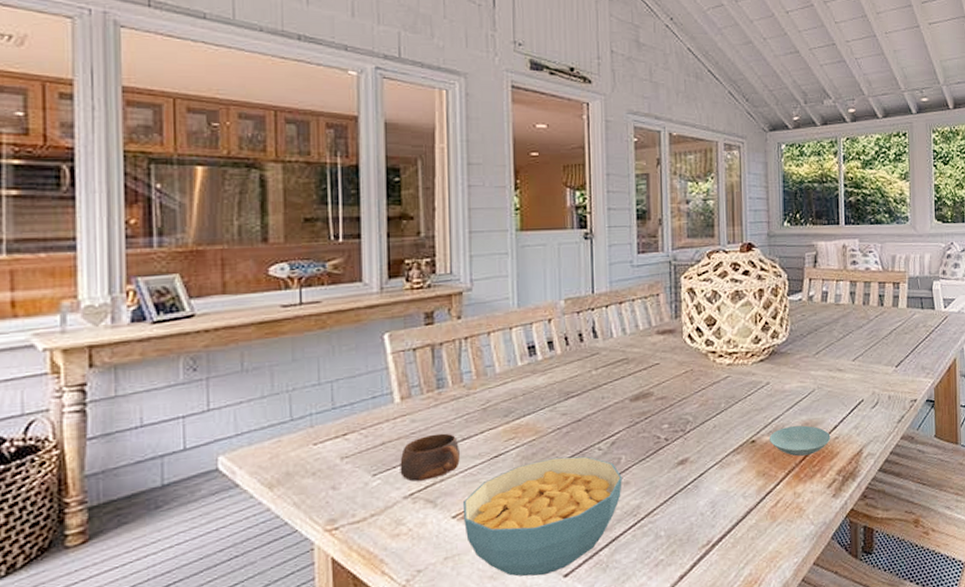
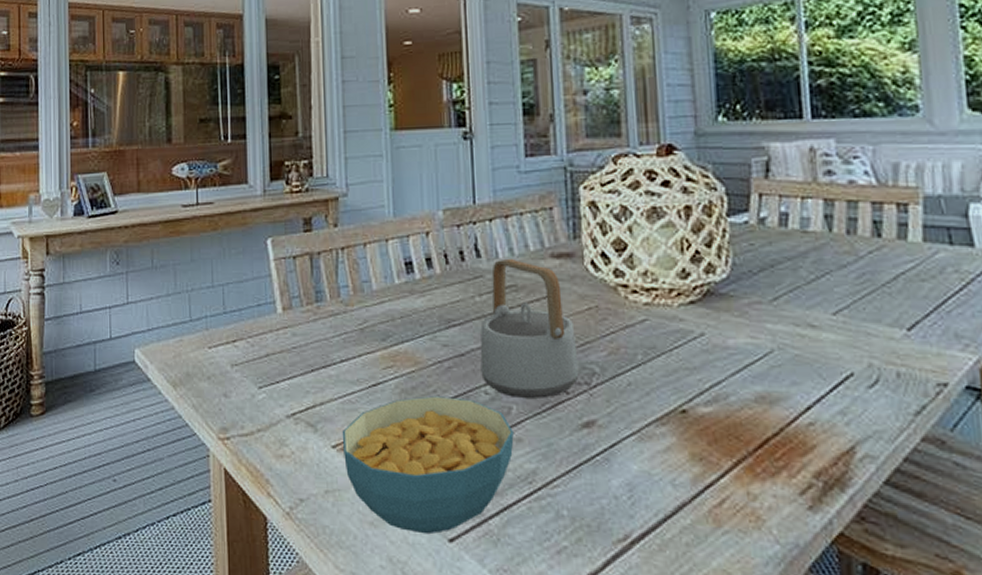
cup: present [400,433,460,482] -> none [282,351,339,401]
teapot: none [595,337,677,450] -> present [480,258,579,398]
saucer: present [770,425,831,457] -> none [707,398,802,443]

